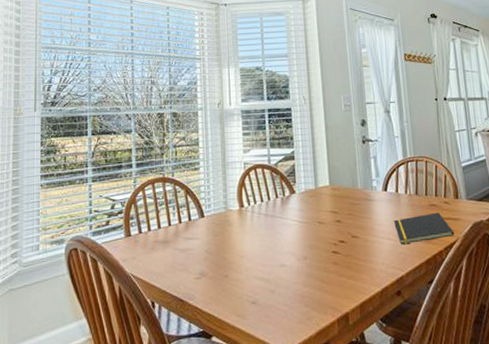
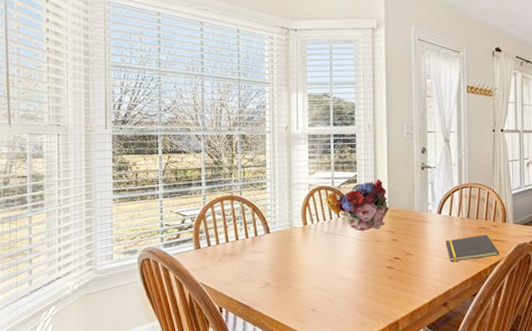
flower bouquet: none [262,154,331,213] -> present [325,179,390,232]

